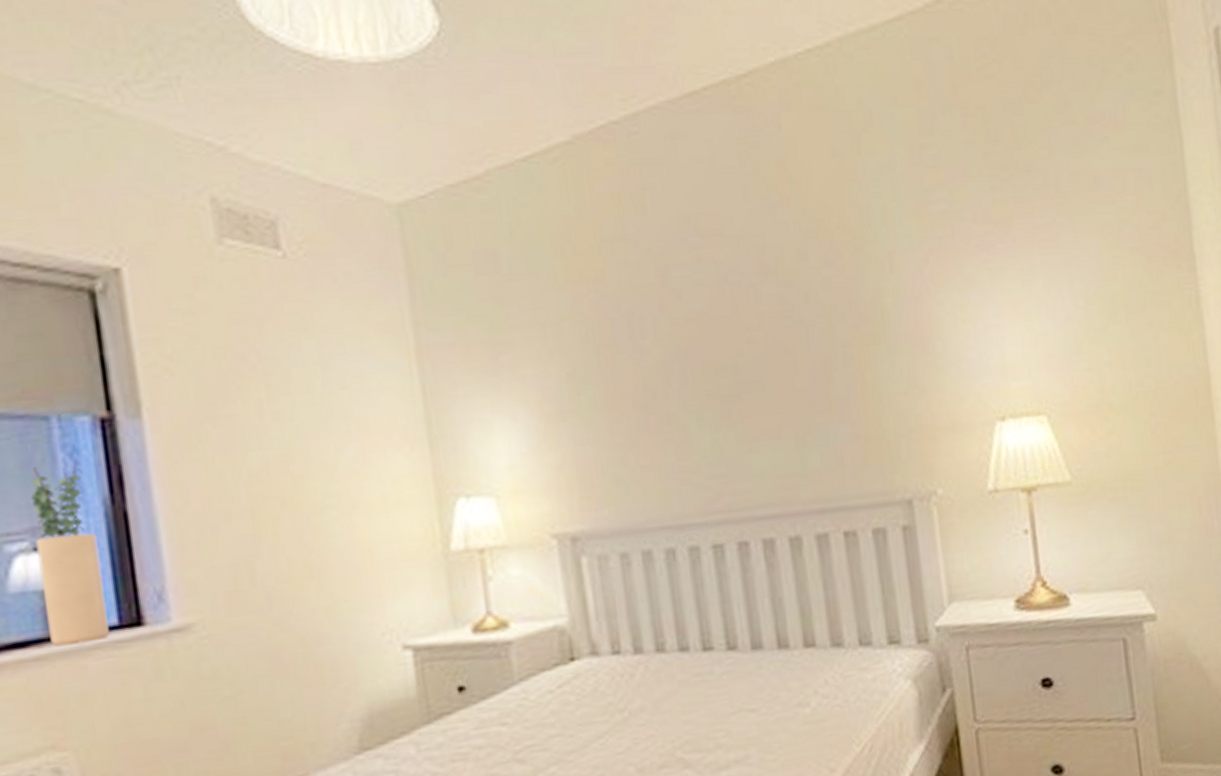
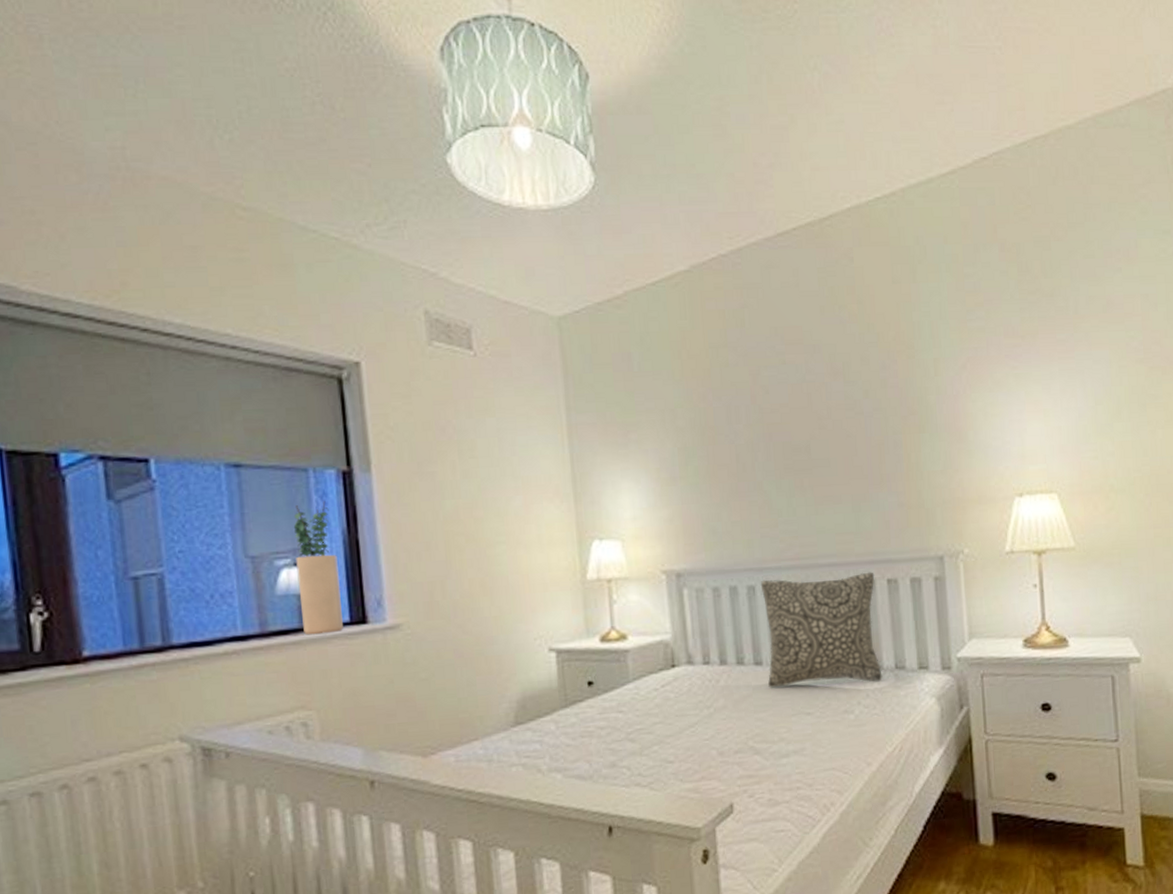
pillow: none [682,523,844,680] -> present [760,572,883,688]

